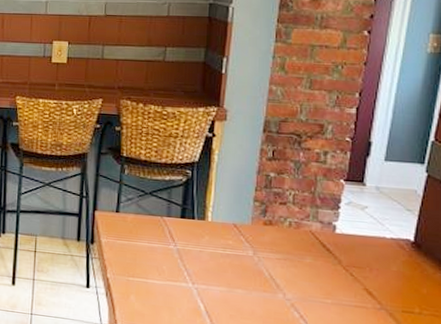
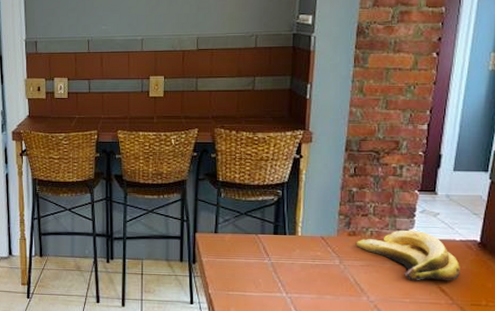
banana: none [272,222,390,283] -> present [355,229,460,281]

